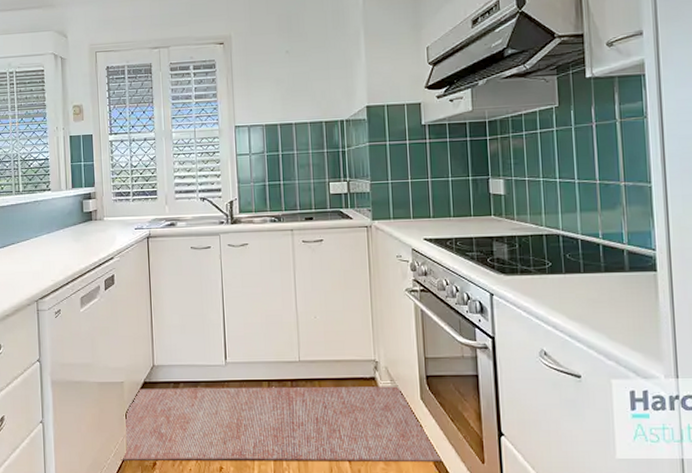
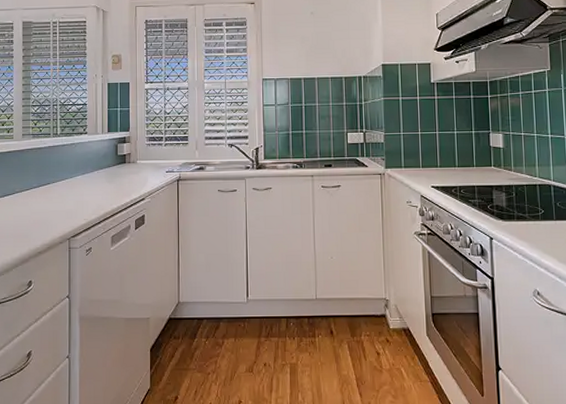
rug: present [120,386,442,461] -> none [144,323,445,395]

